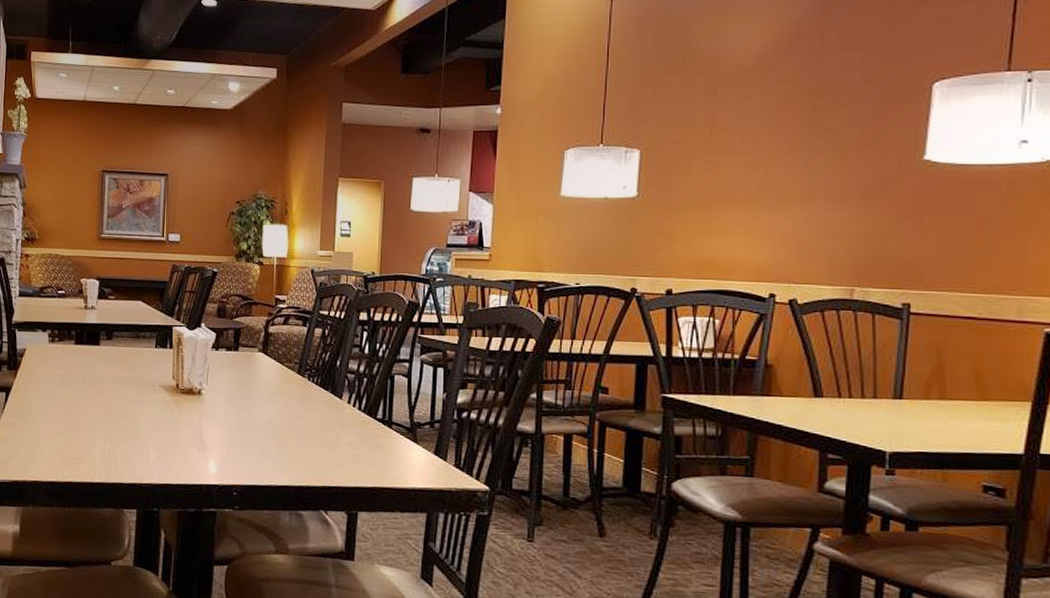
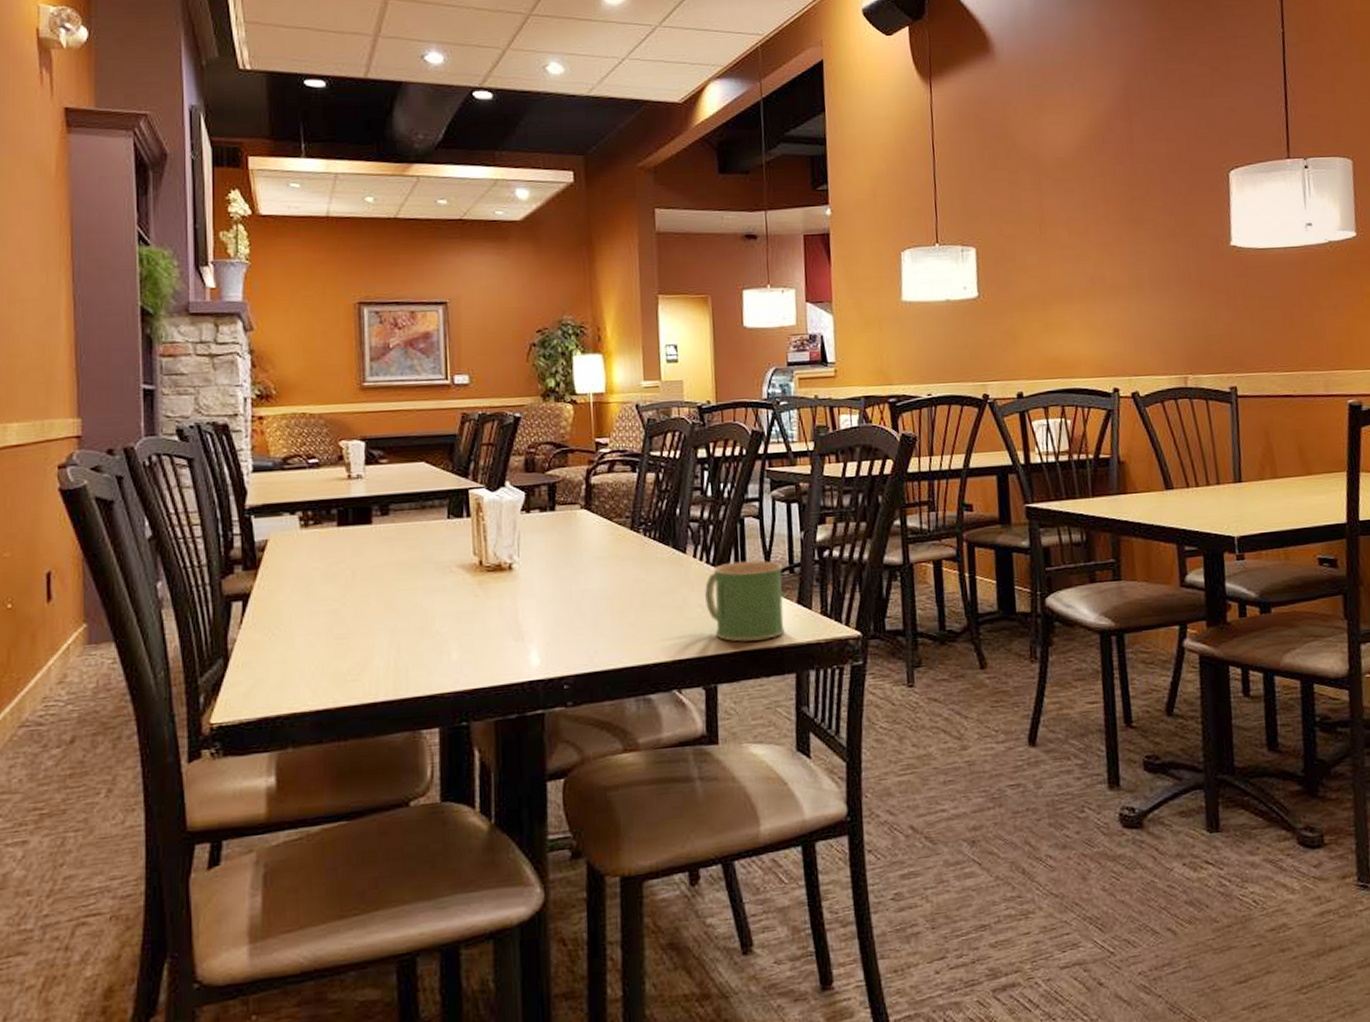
mug: none [355,411,425,481] -> present [705,560,785,642]

